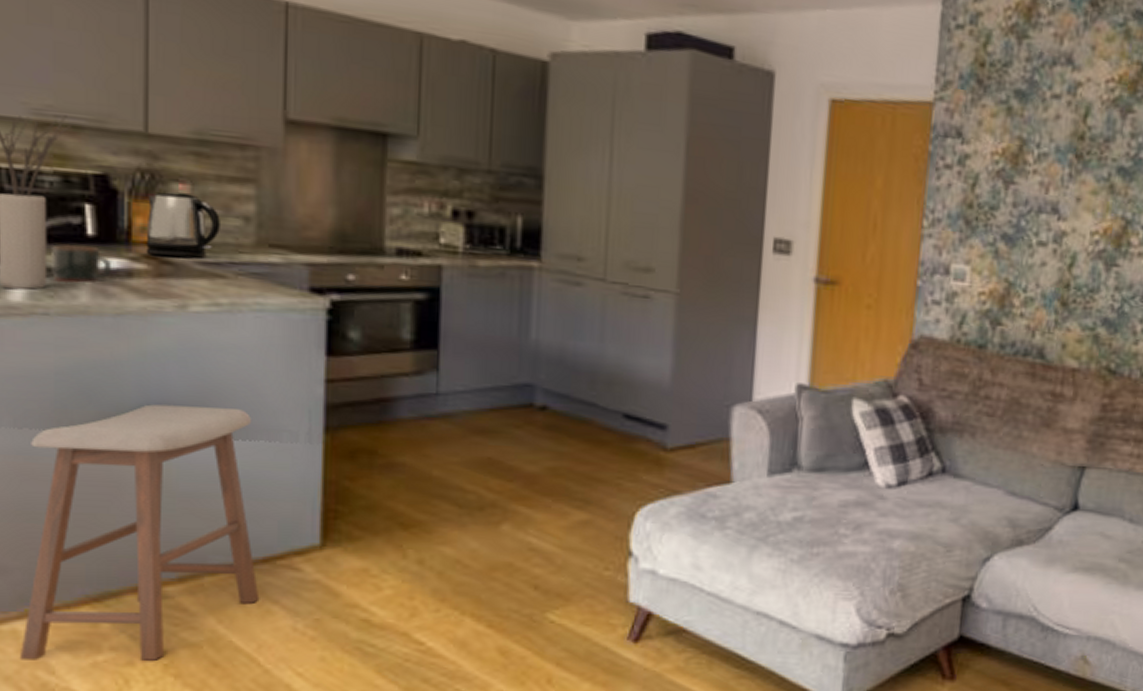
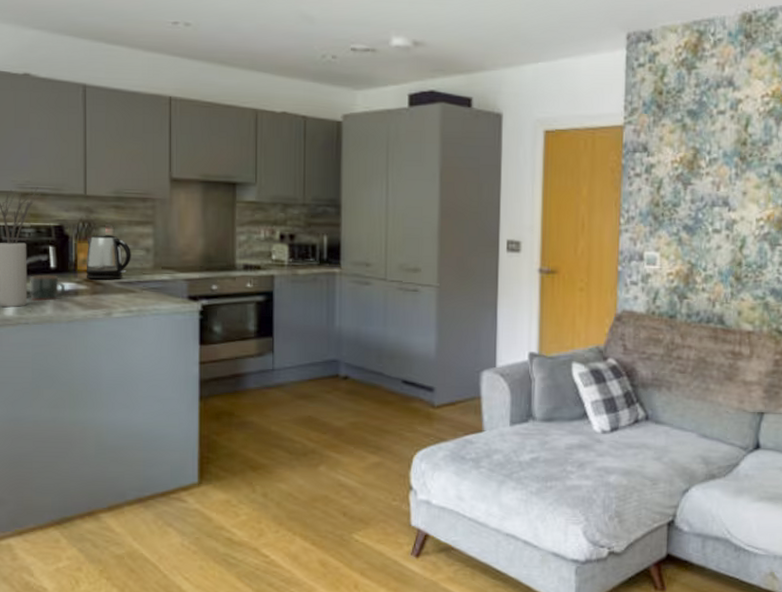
bar stool: present [19,404,260,661] -> none [12,384,160,567]

